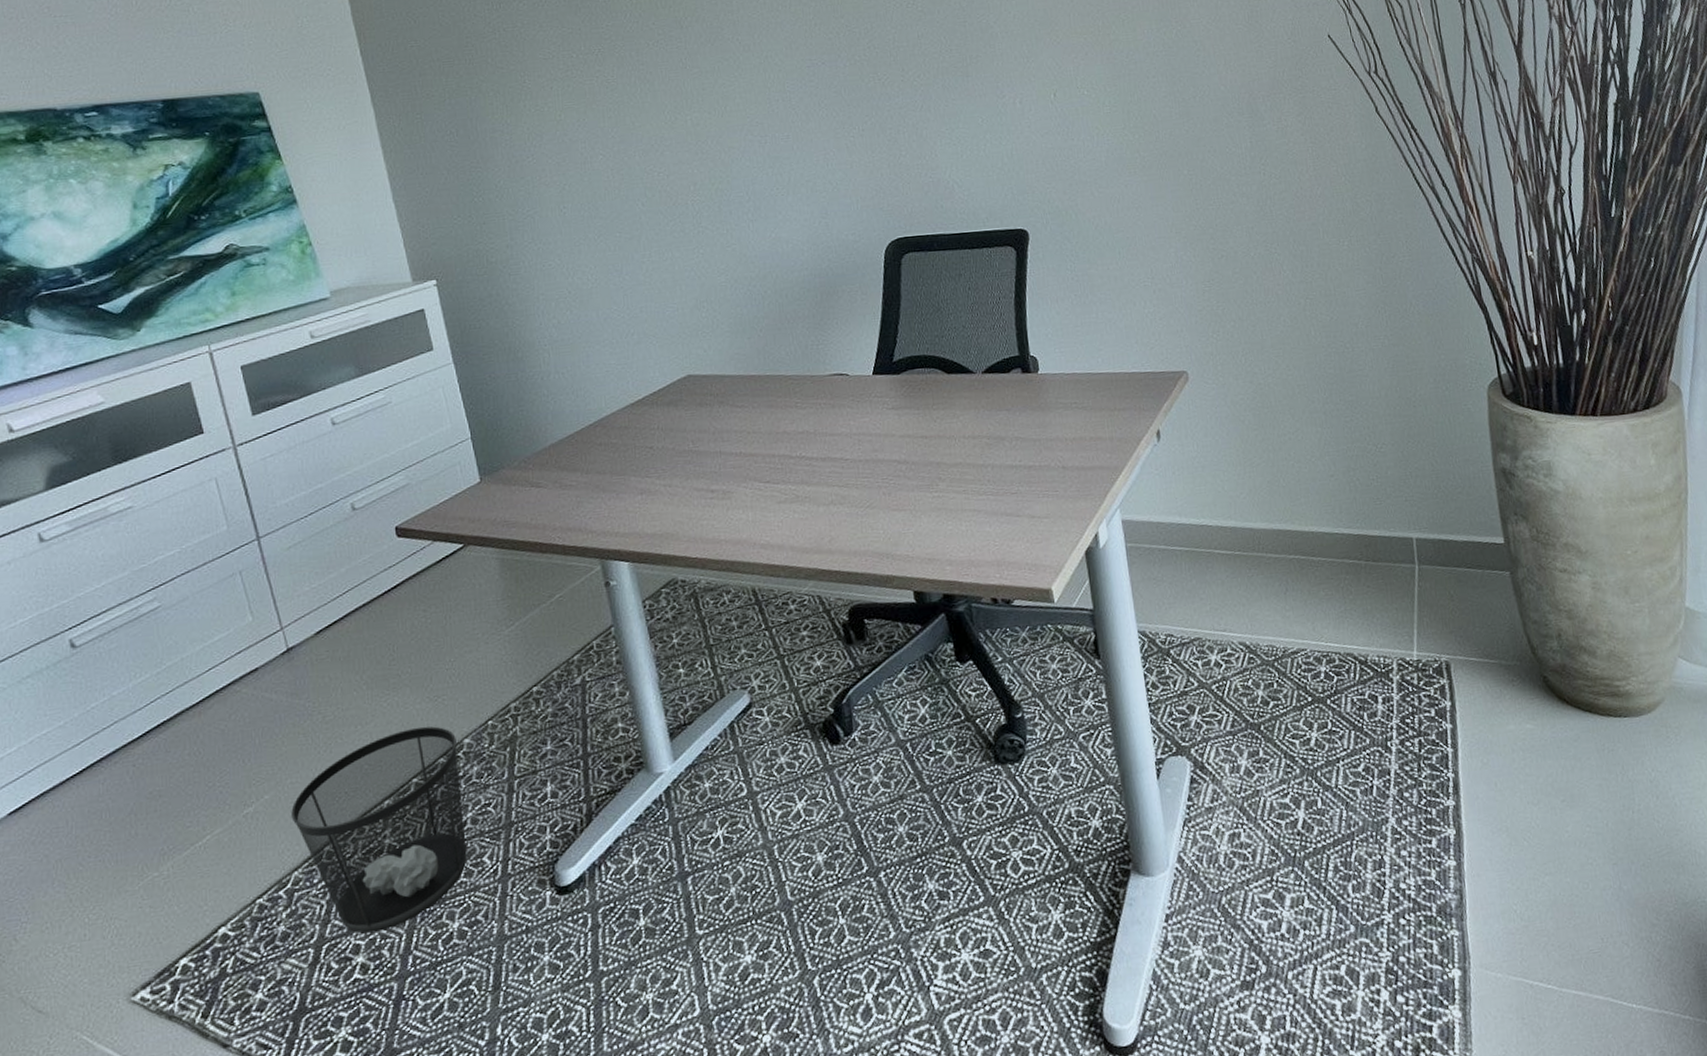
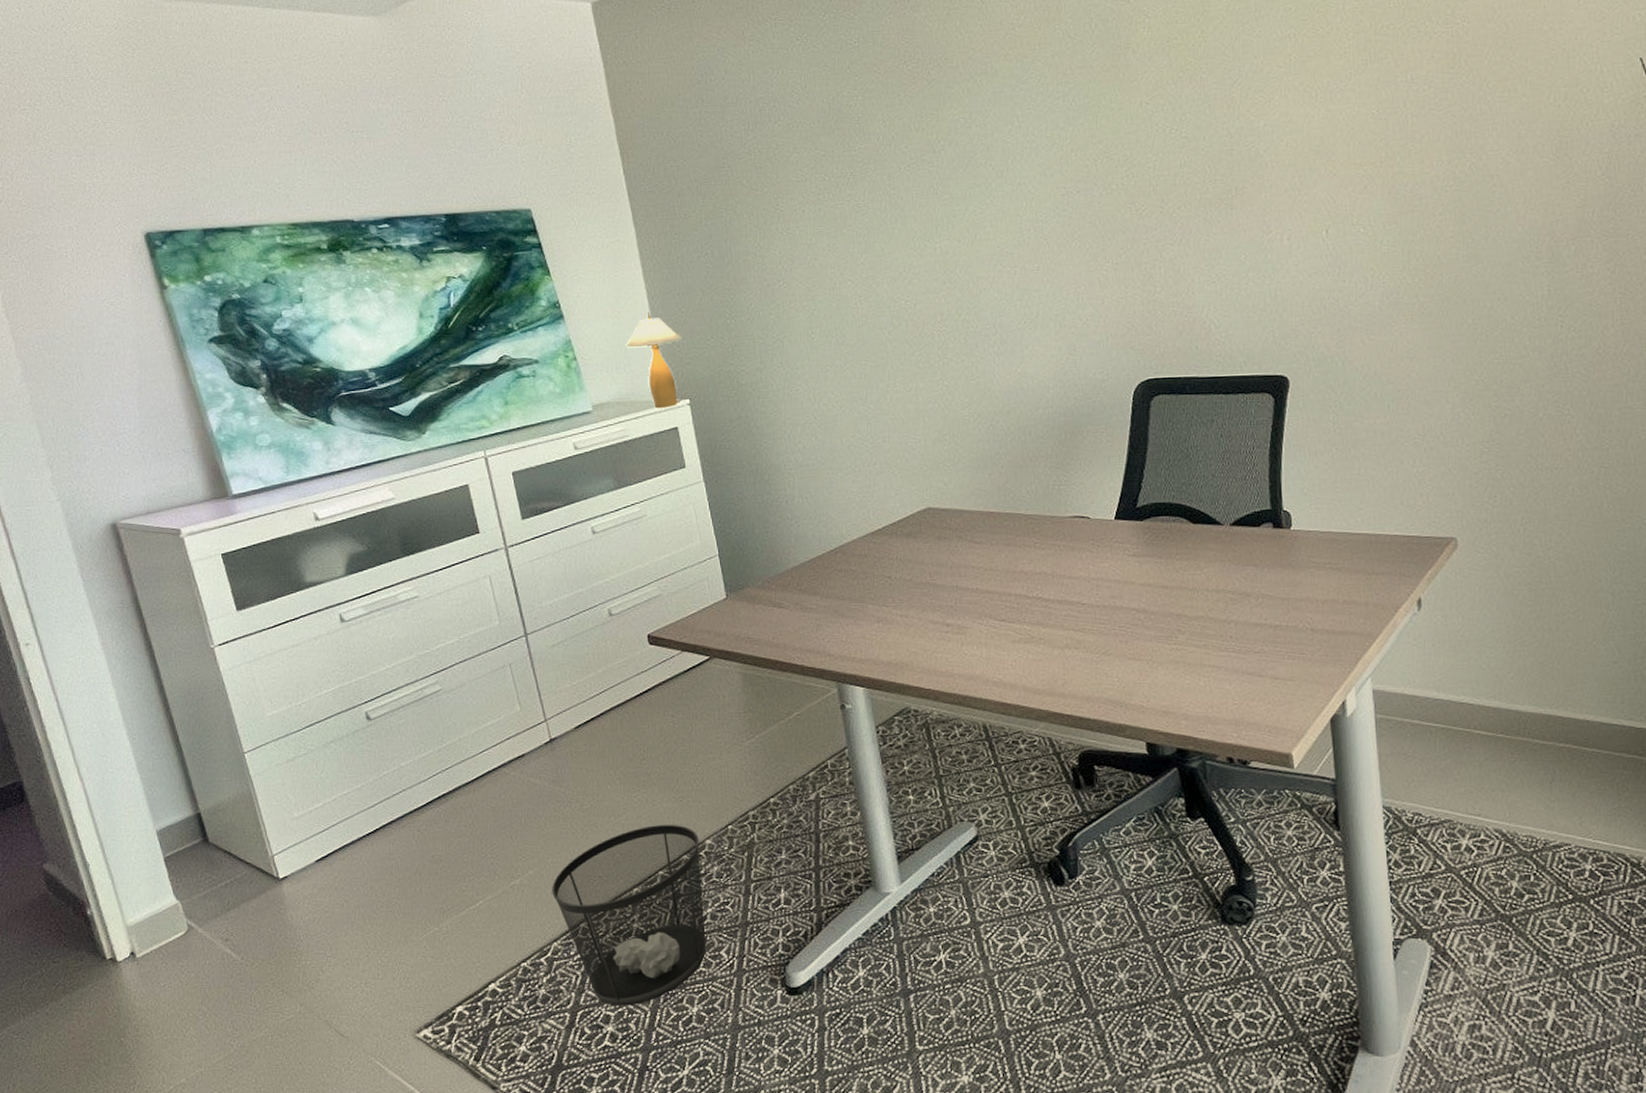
table lamp: none [366,193,427,292] -> present [626,312,681,409]

